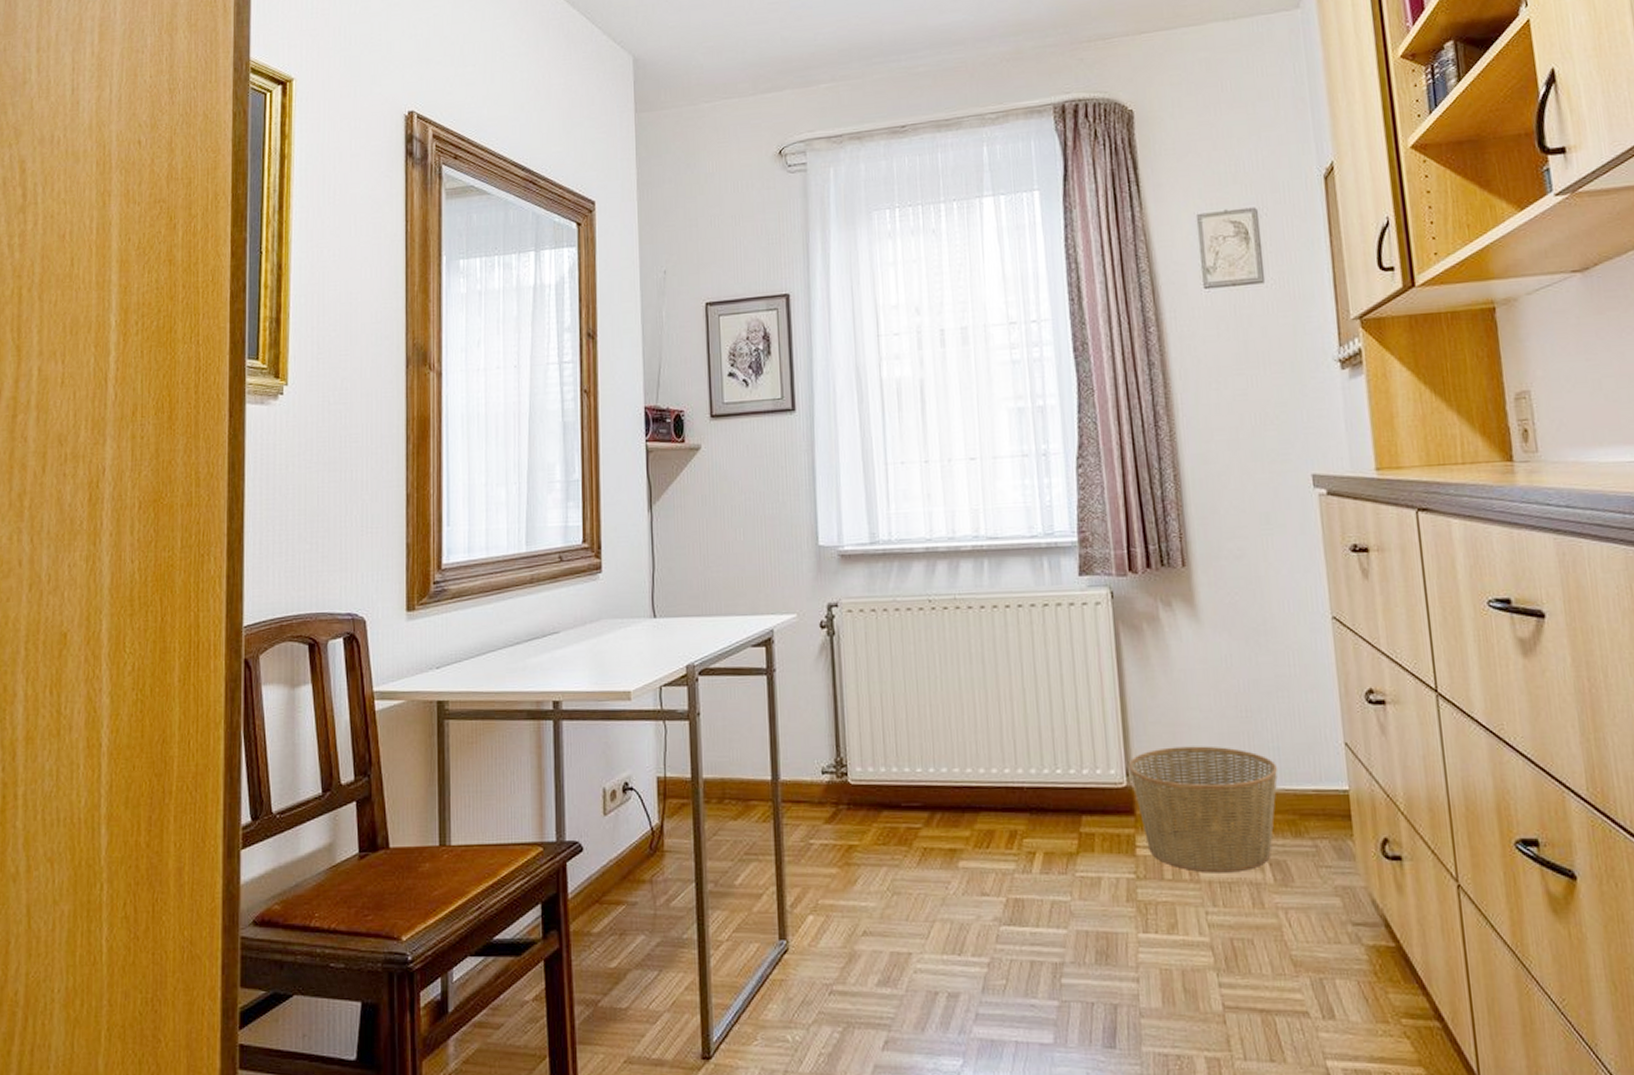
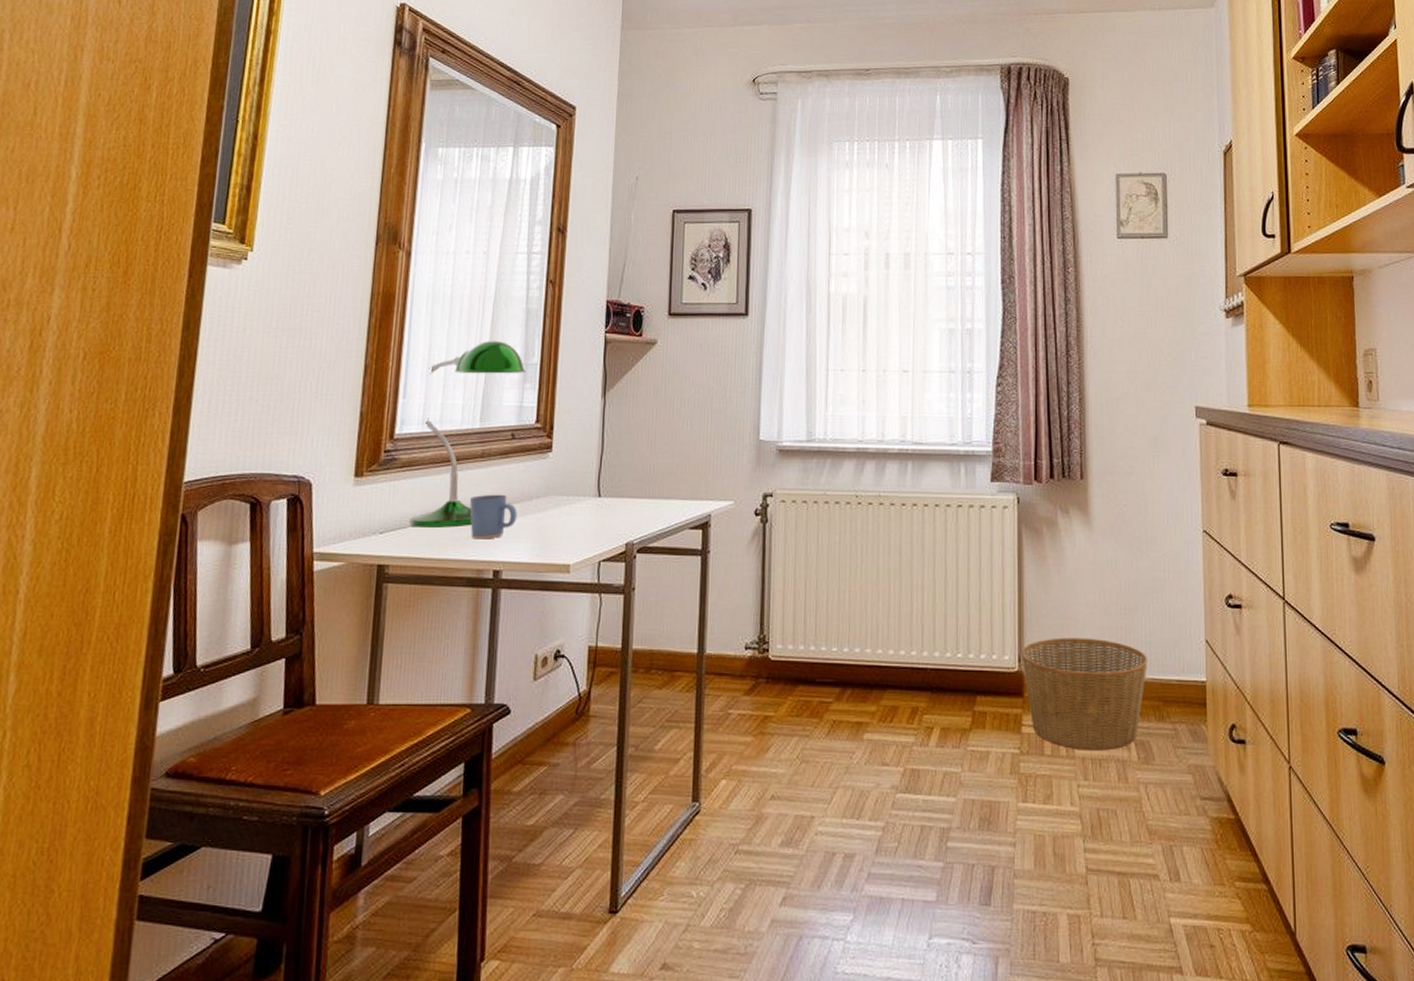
desk lamp: none [466,458,569,660] -> present [410,340,527,528]
mug: none [523,620,572,670] -> present [470,494,518,539]

